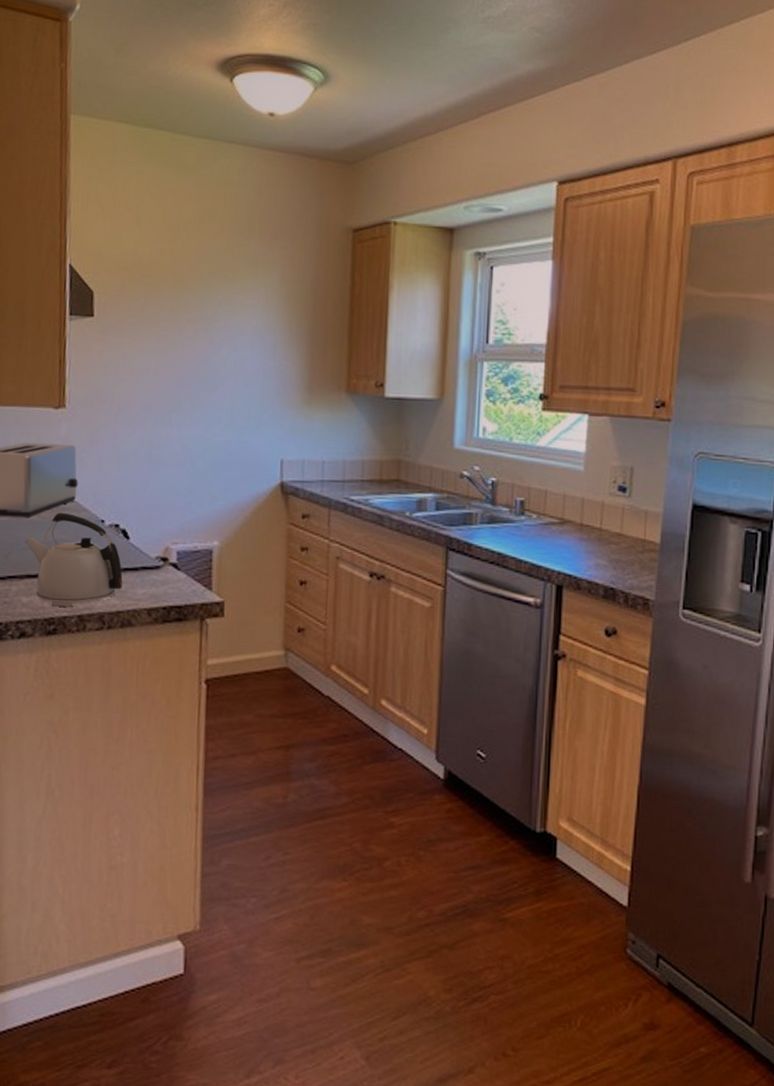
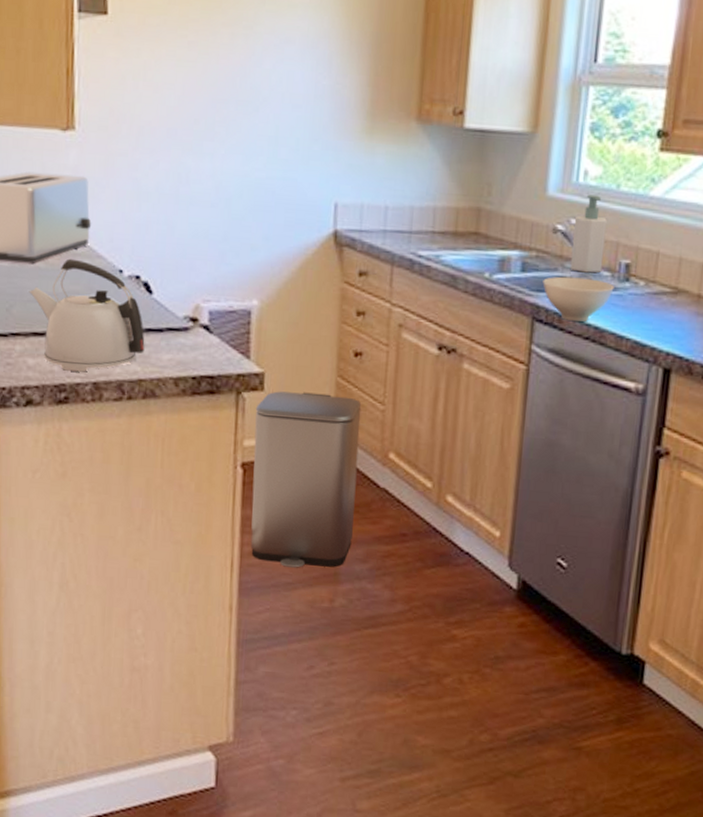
pedal bin: none [213,616,307,769] -> present [250,391,362,568]
bowl: none [454,513,512,550] -> present [543,276,614,322]
soap bottle: none [475,446,503,509] -> present [570,194,607,273]

